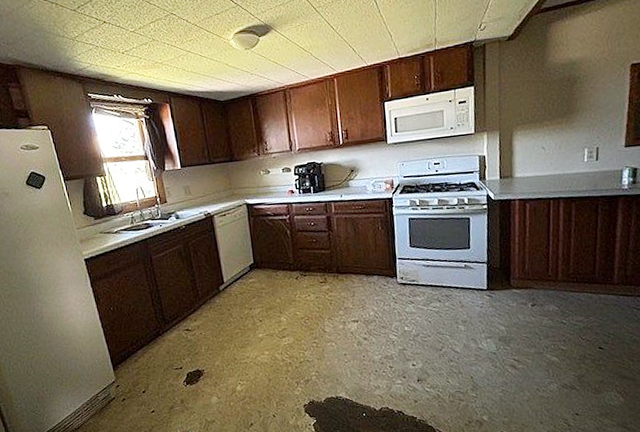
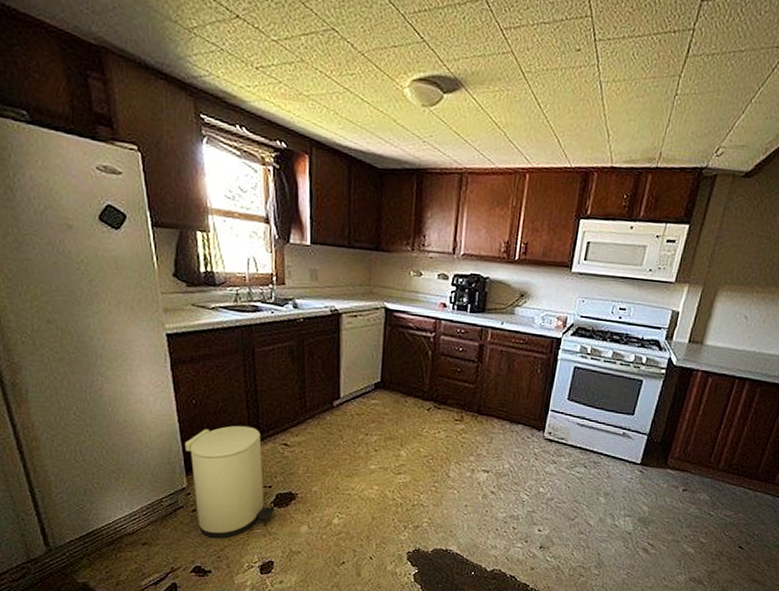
pedal bin: none [109,320,188,421] -> present [185,425,275,538]

